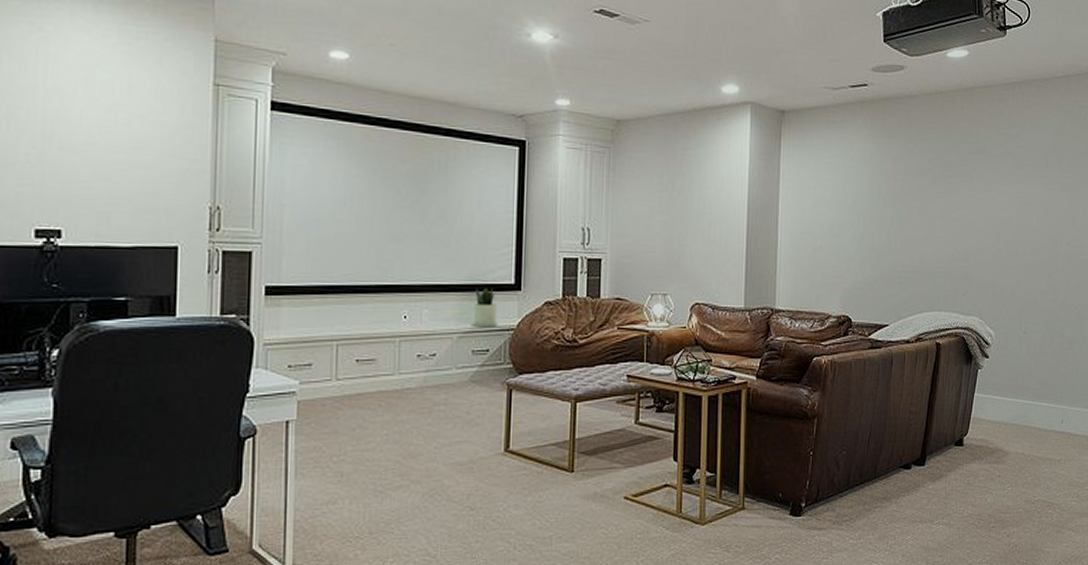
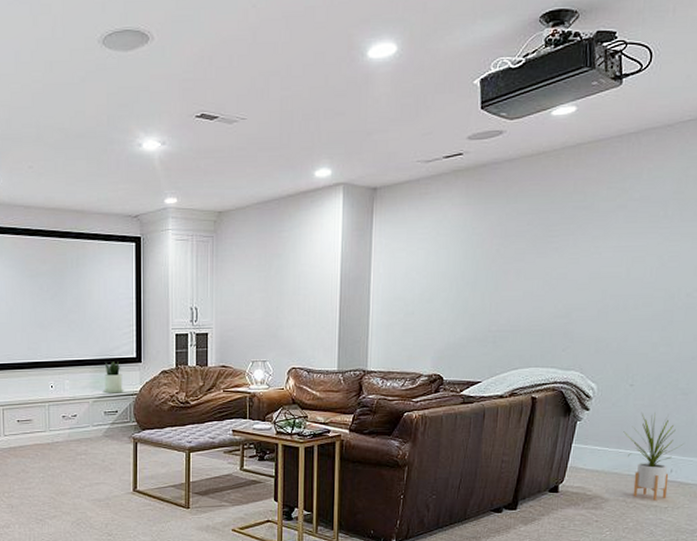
house plant: none [1019,361,1071,453] -> present [623,413,684,501]

